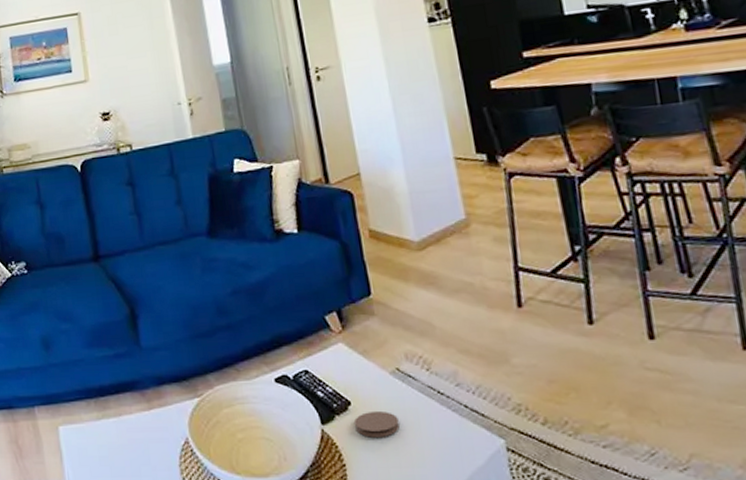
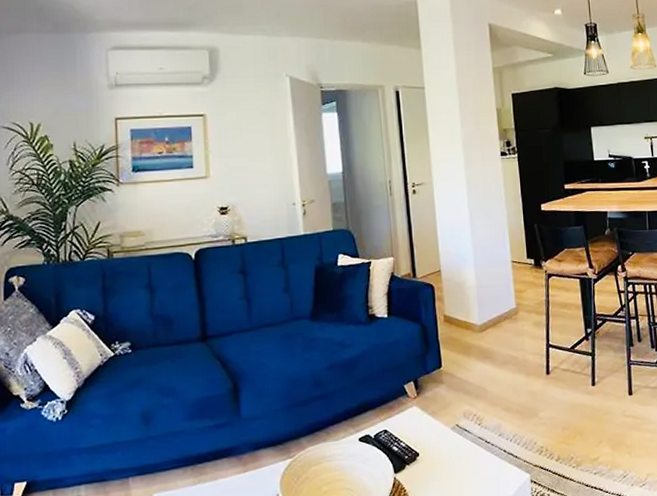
coaster: present [354,410,400,437] -> none [421,459,455,481]

